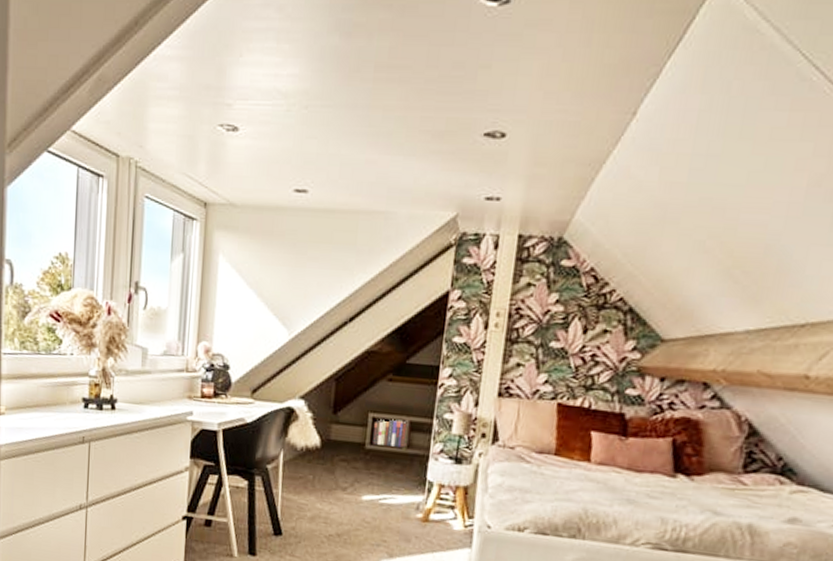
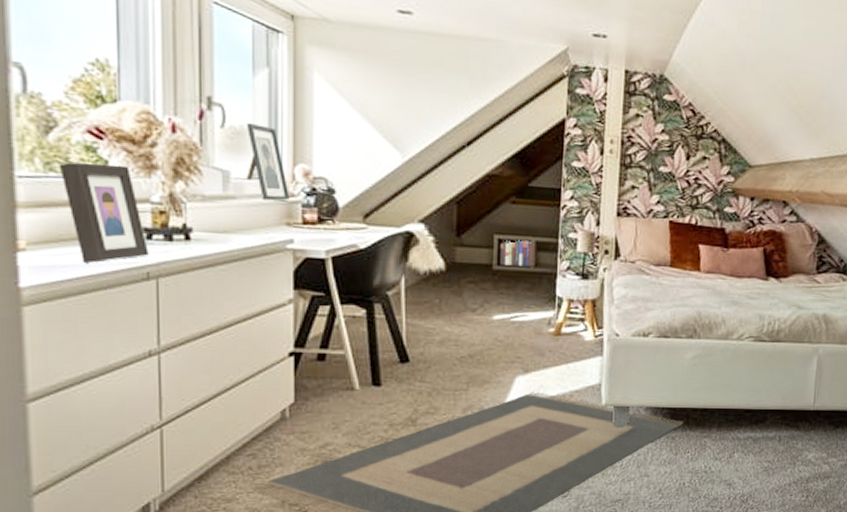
picture frame: none [29,341,85,427] -> present [59,162,149,263]
picture frame: none [159,304,193,376] -> present [246,122,290,201]

